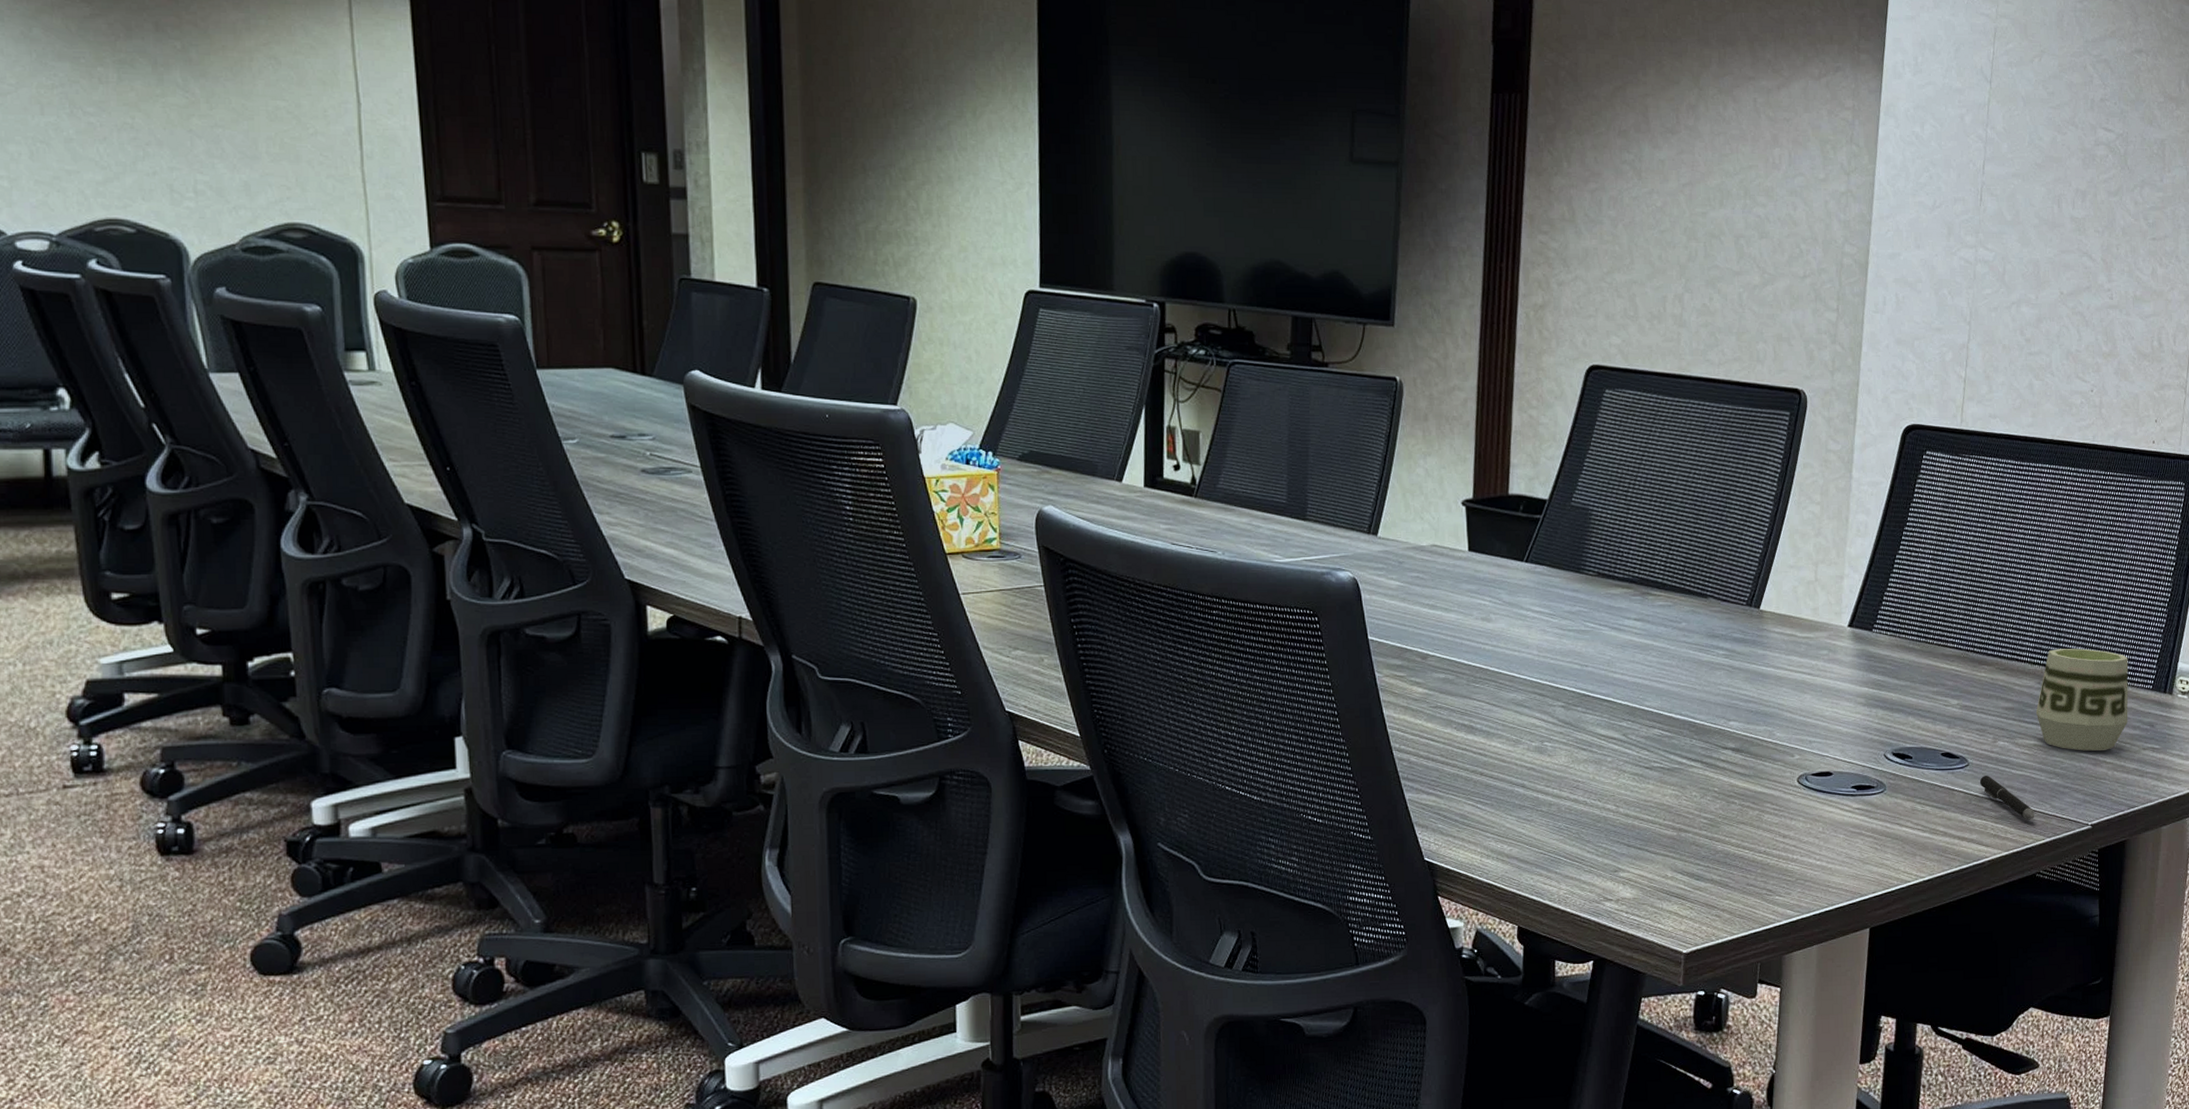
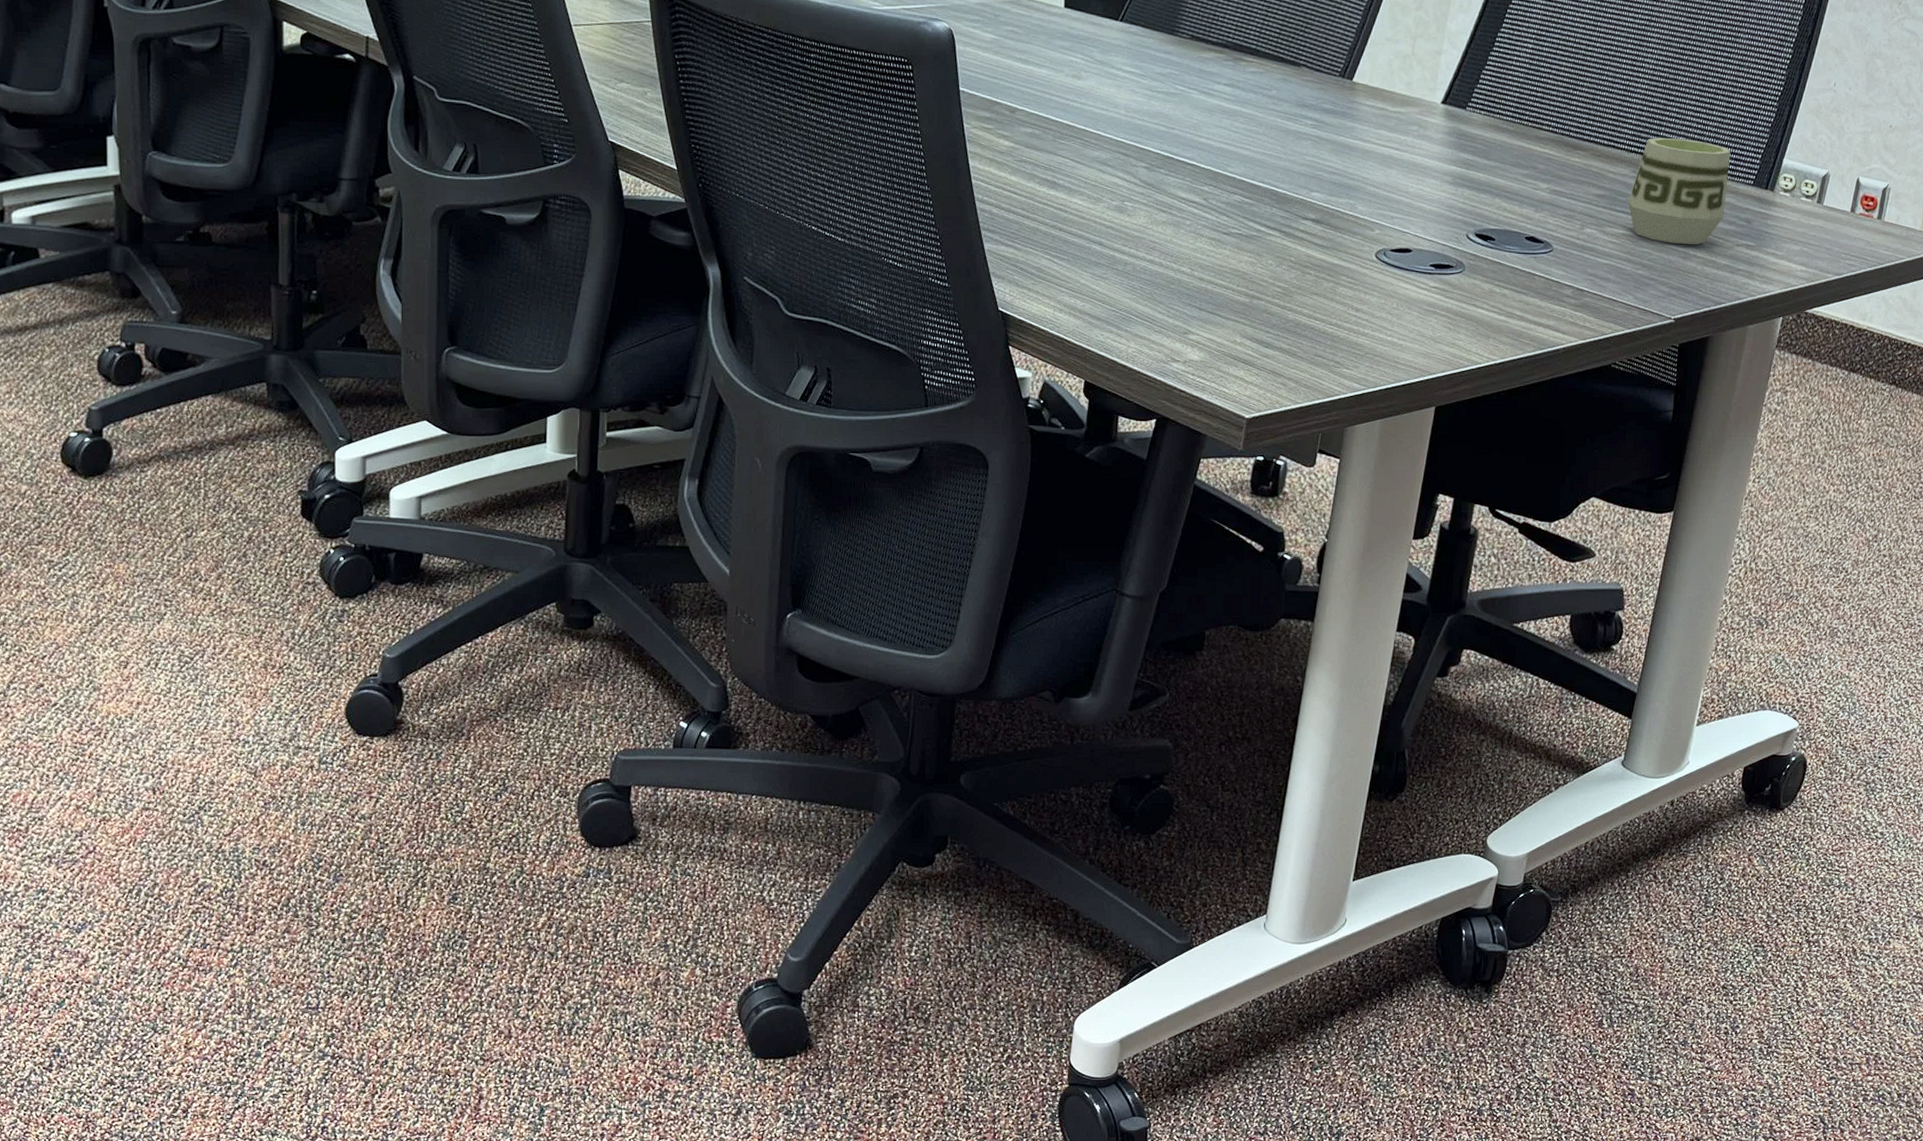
pen: present [1979,776,2035,820] -> none [1562,262,1617,310]

